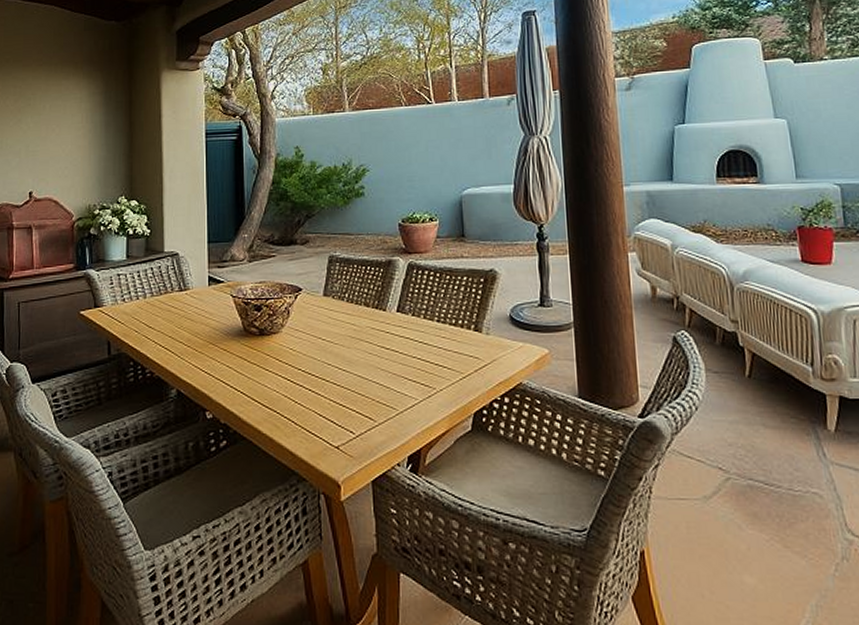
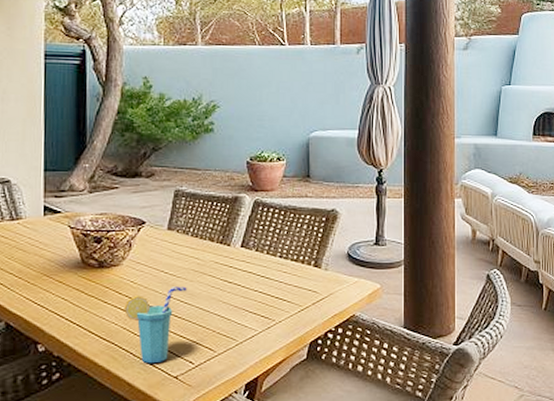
cup: none [284,353,344,432] -> present [124,286,187,363]

